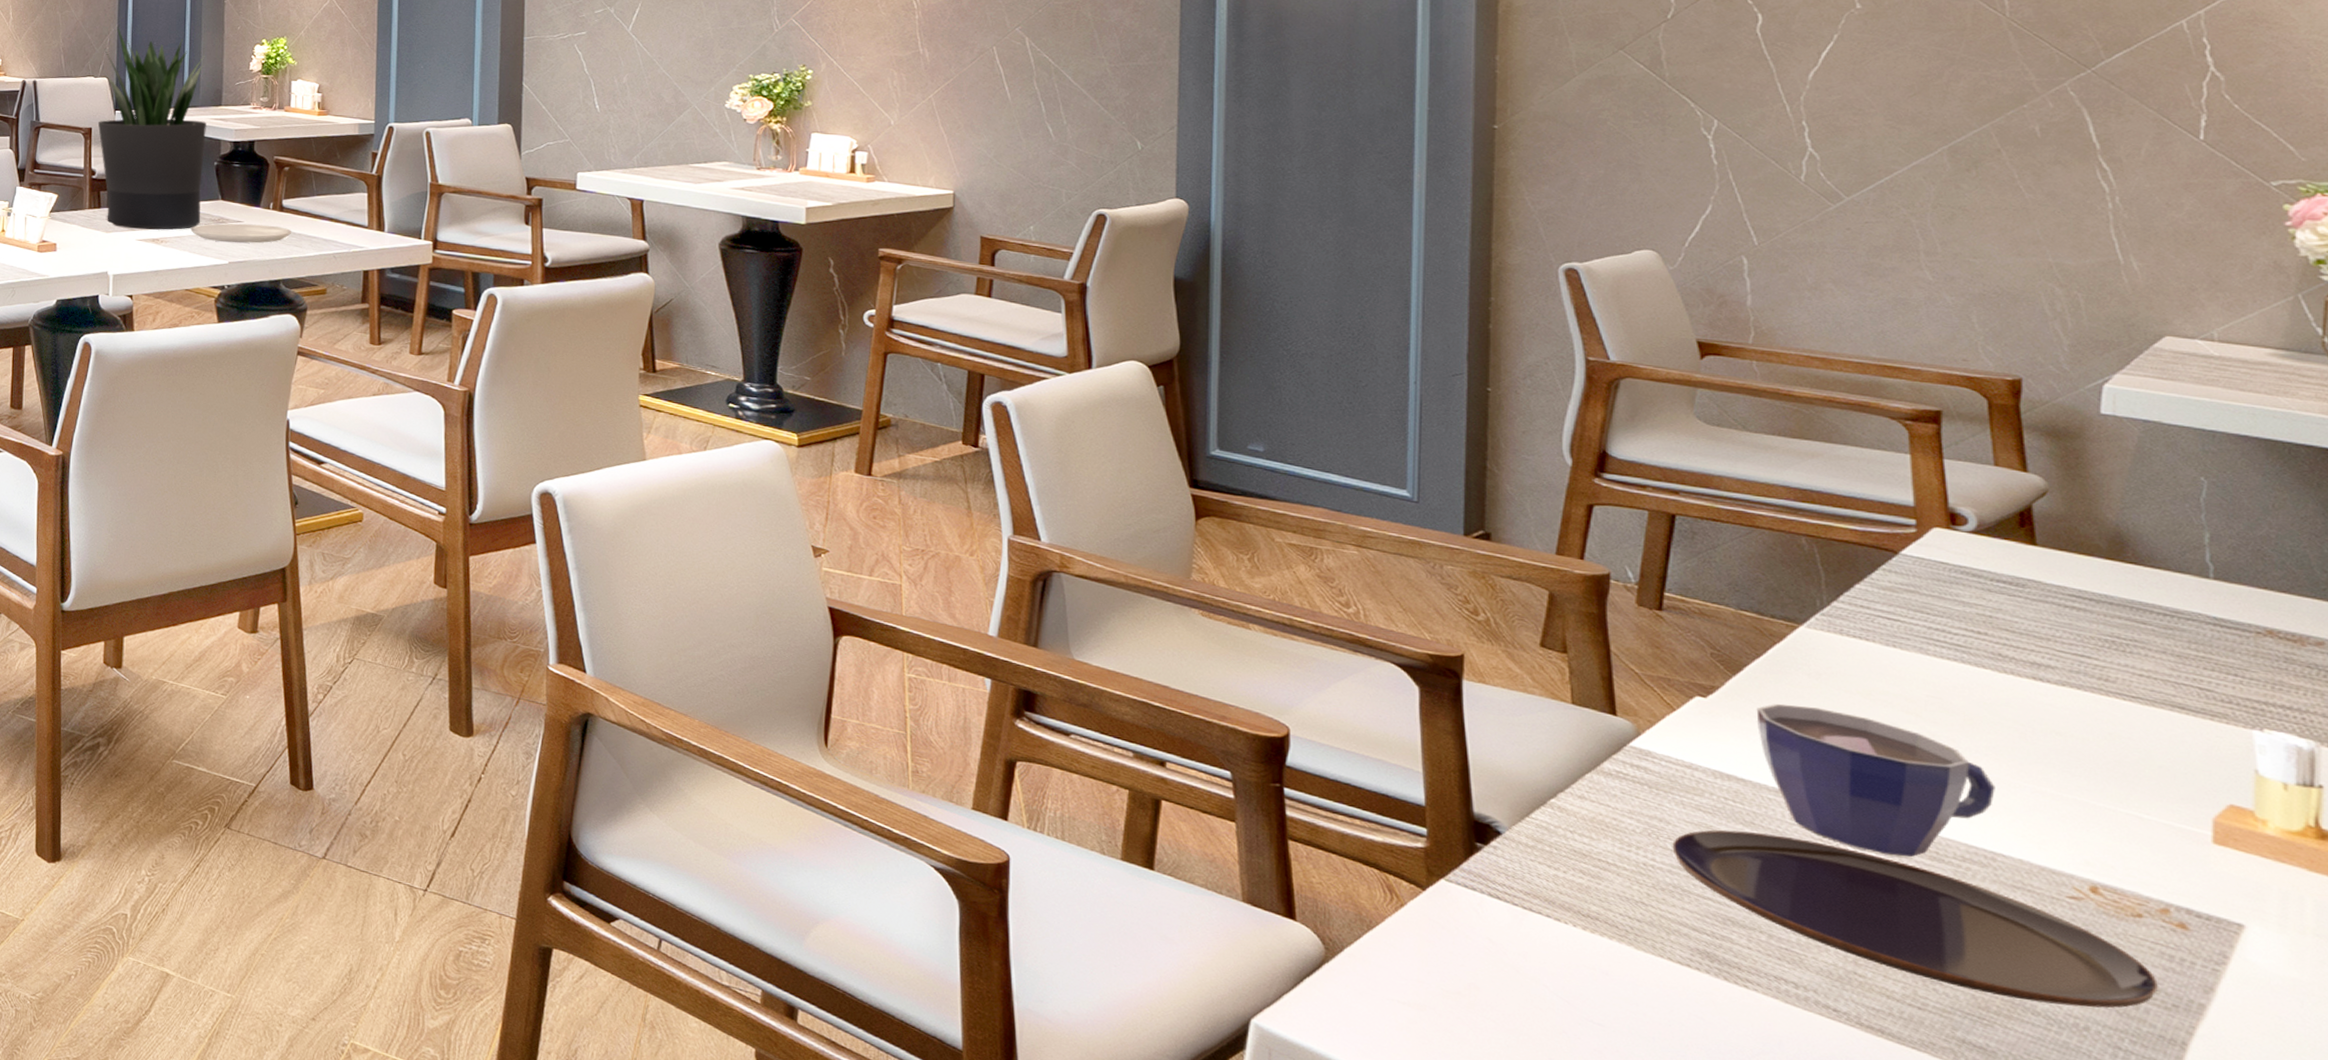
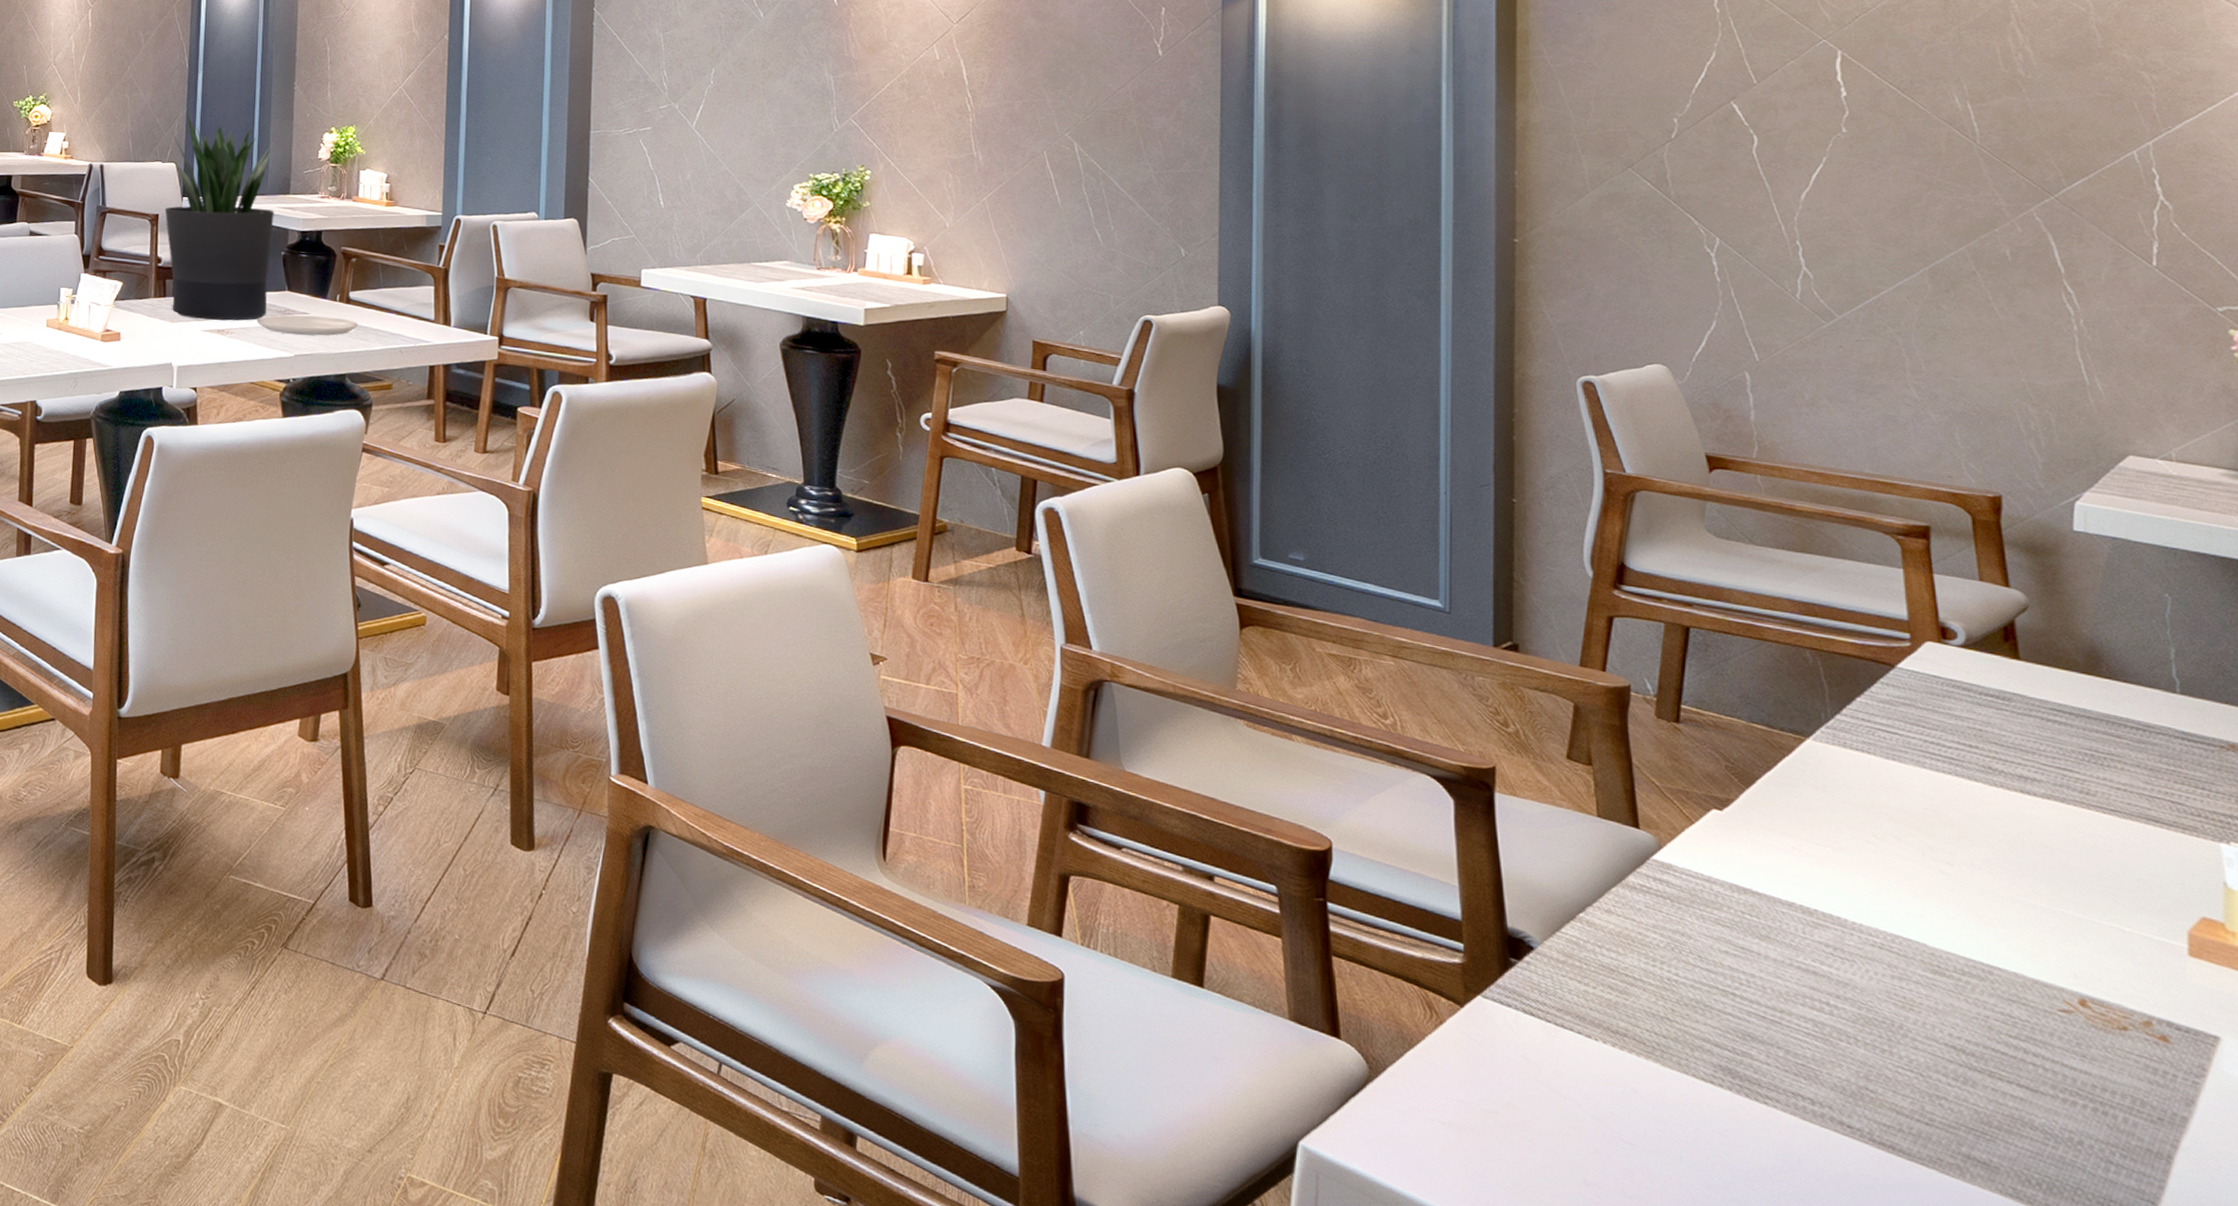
plate: present [1672,830,2158,1008] -> none [1694,944,2144,1122]
cup: present [1756,703,1995,857] -> none [1769,816,1990,971]

